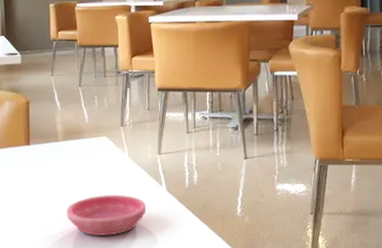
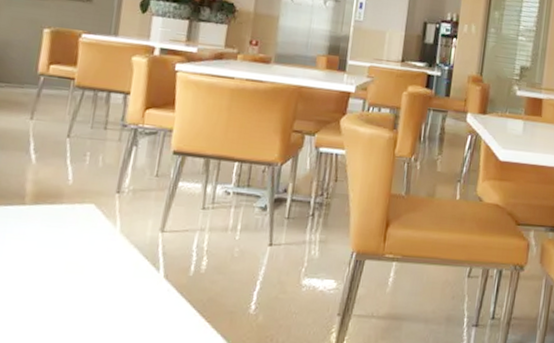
saucer: present [66,195,147,236] -> none [18,278,135,332]

